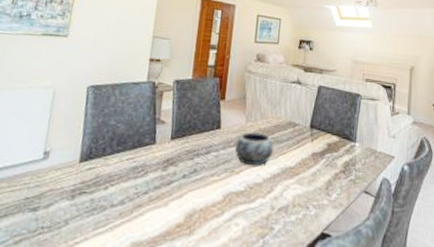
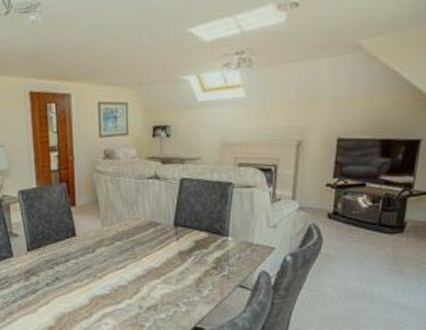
decorative bowl: present [235,131,274,166] -> none [94,235,136,270]

